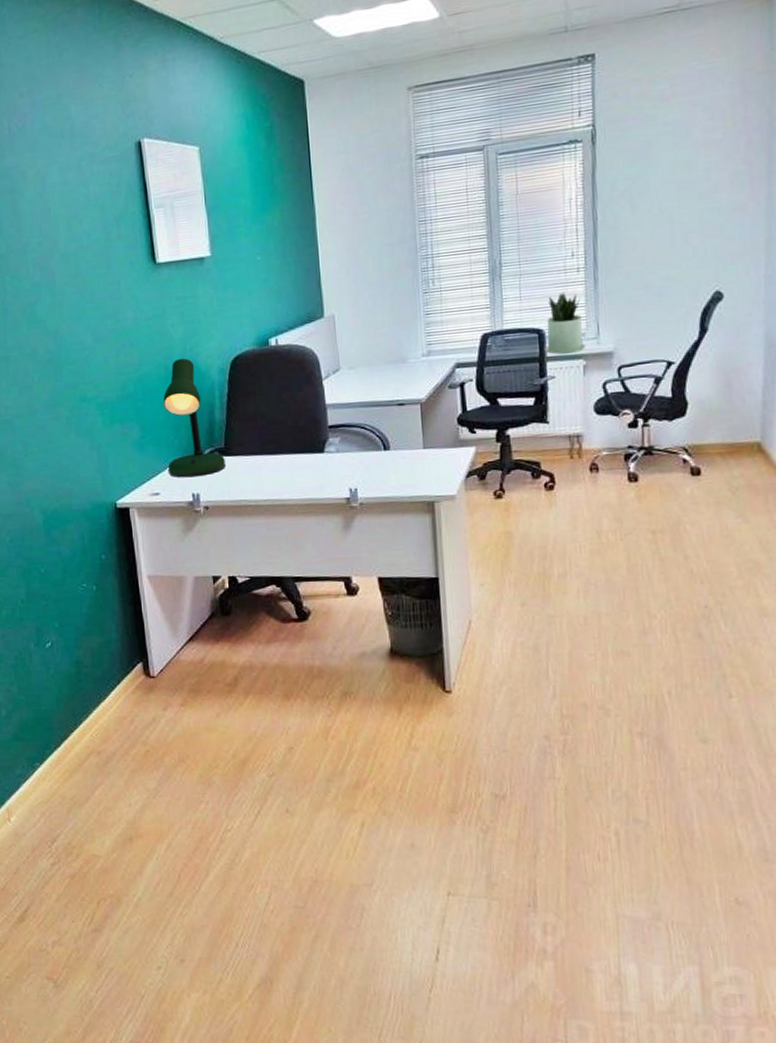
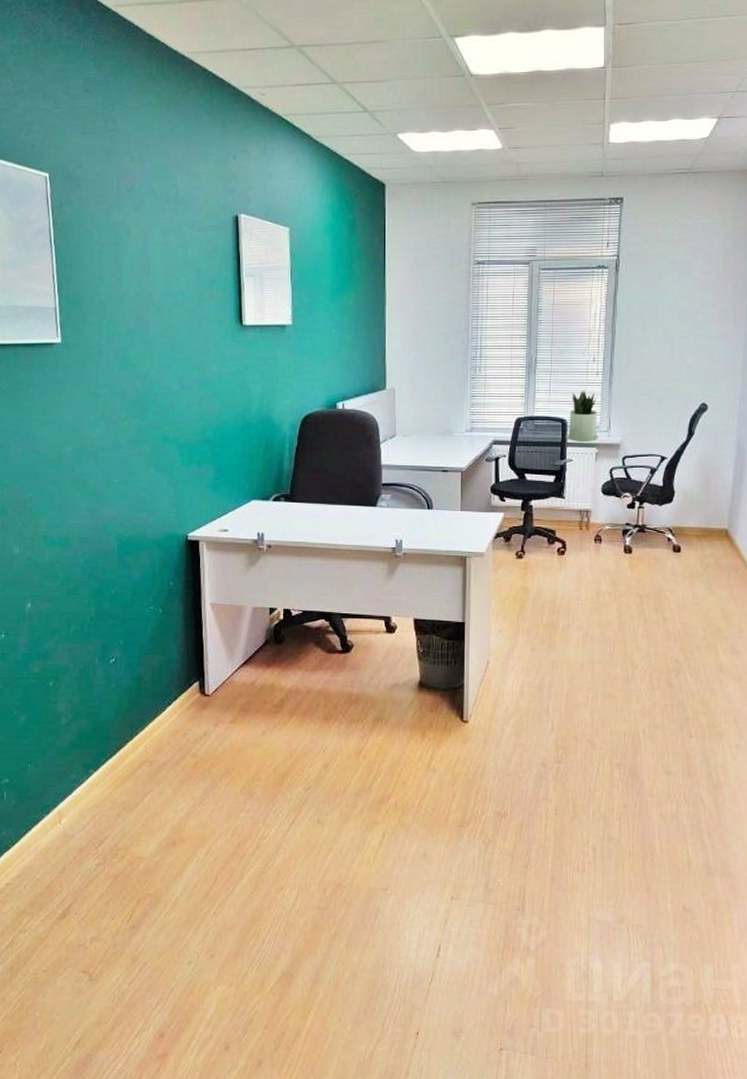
desk lamp: present [163,358,225,478] -> none [238,412,289,518]

